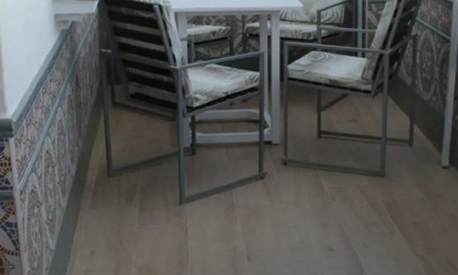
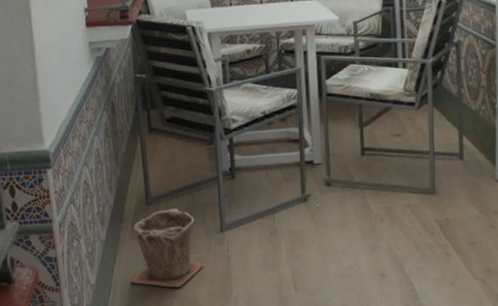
plant pot: none [90,181,162,255] -> present [130,209,204,287]

